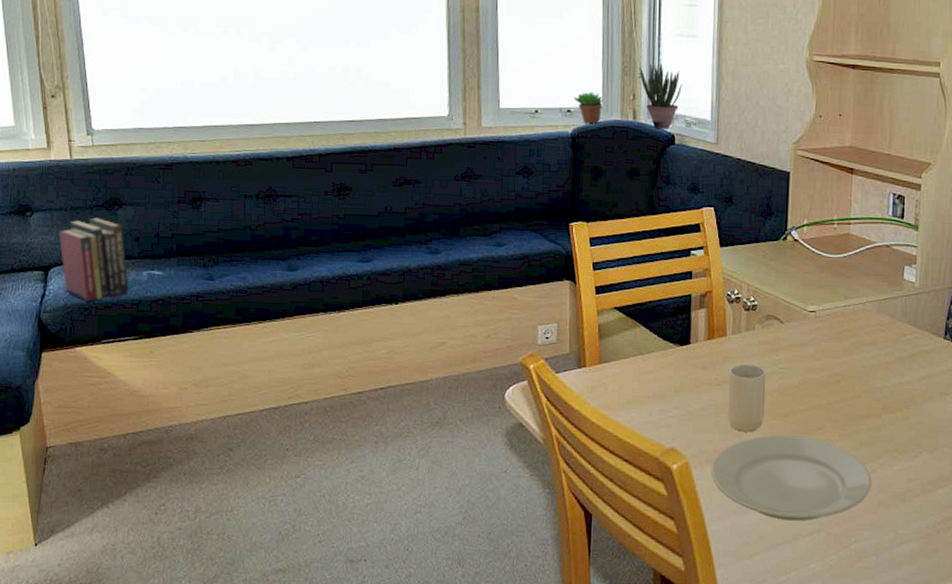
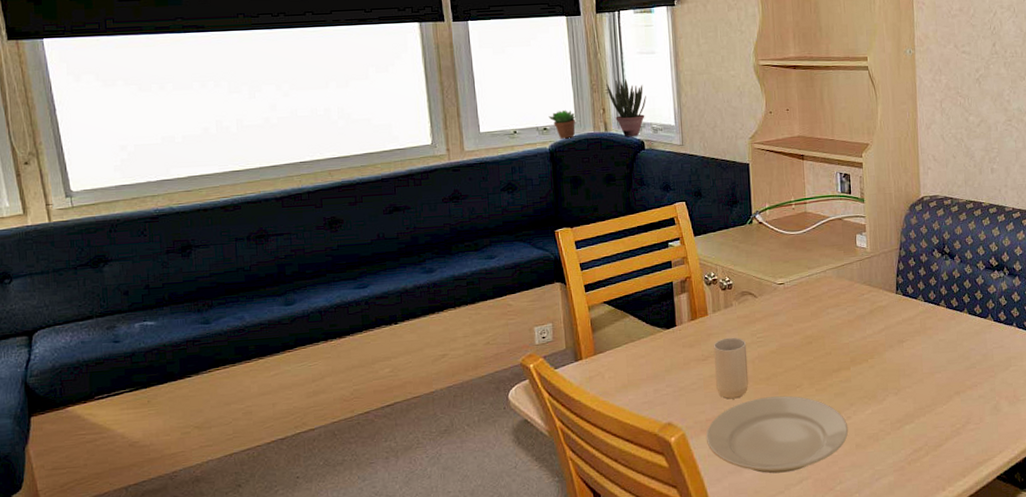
books: present [58,217,129,302] -> none [41,276,121,361]

